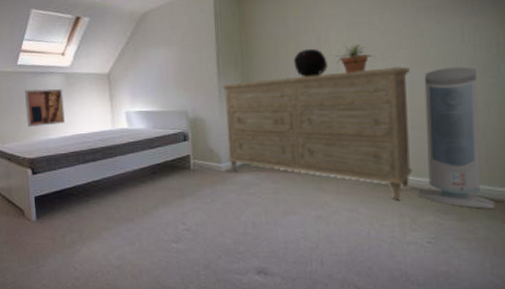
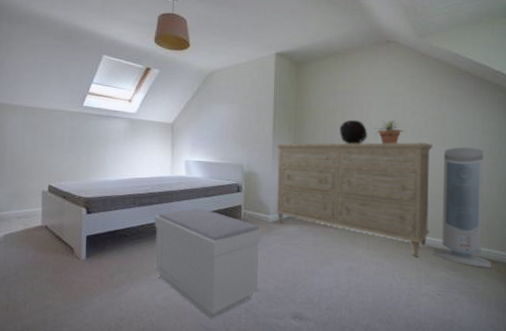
wall art: present [25,88,65,127] -> none [87,131,126,167]
bench: none [99,160,219,277] -> present [154,207,262,319]

